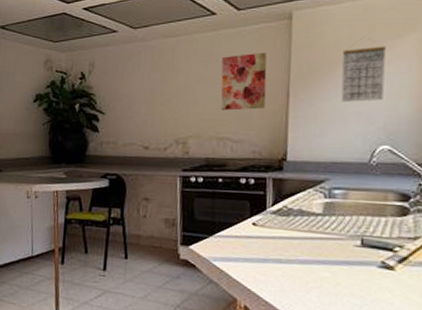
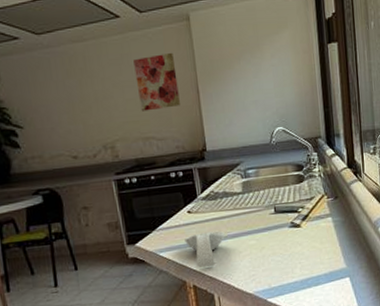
spoon rest: none [243,249,292,290] -> present [184,230,225,268]
calendar: present [341,38,386,102] -> none [236,35,273,93]

